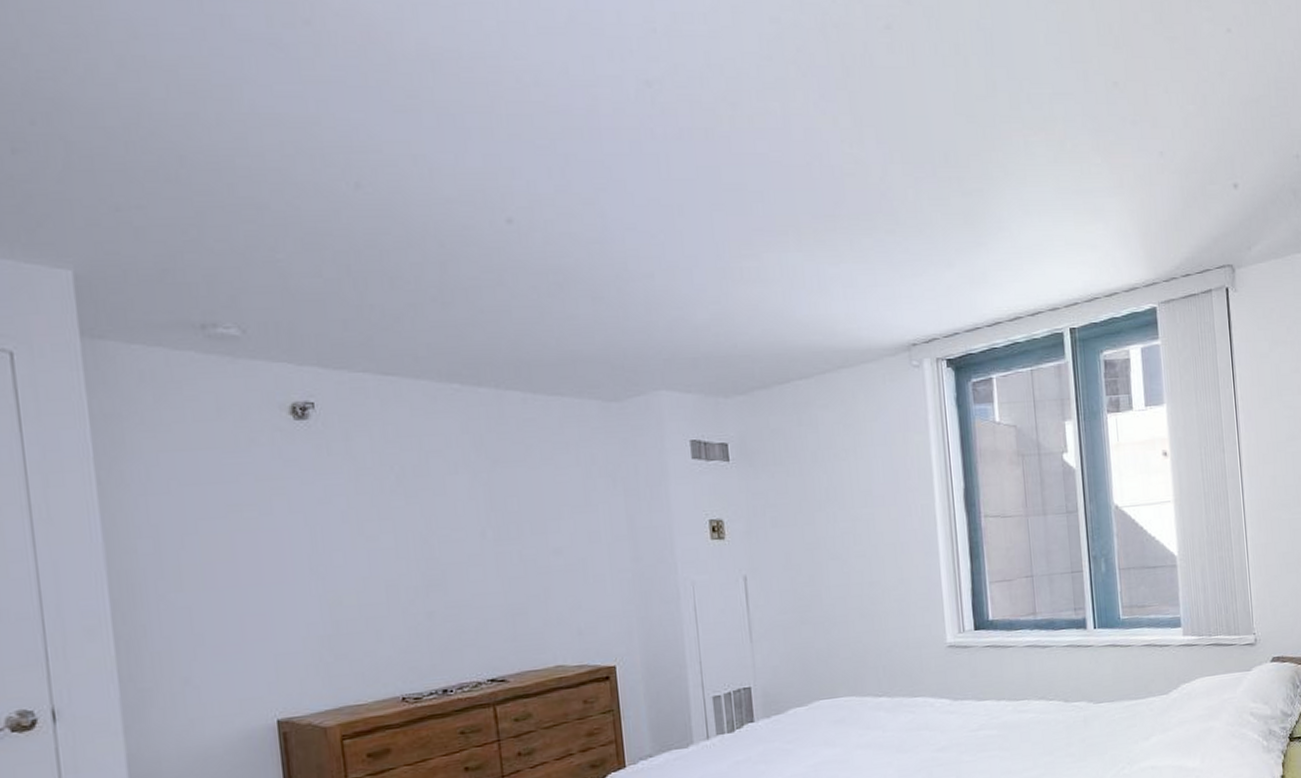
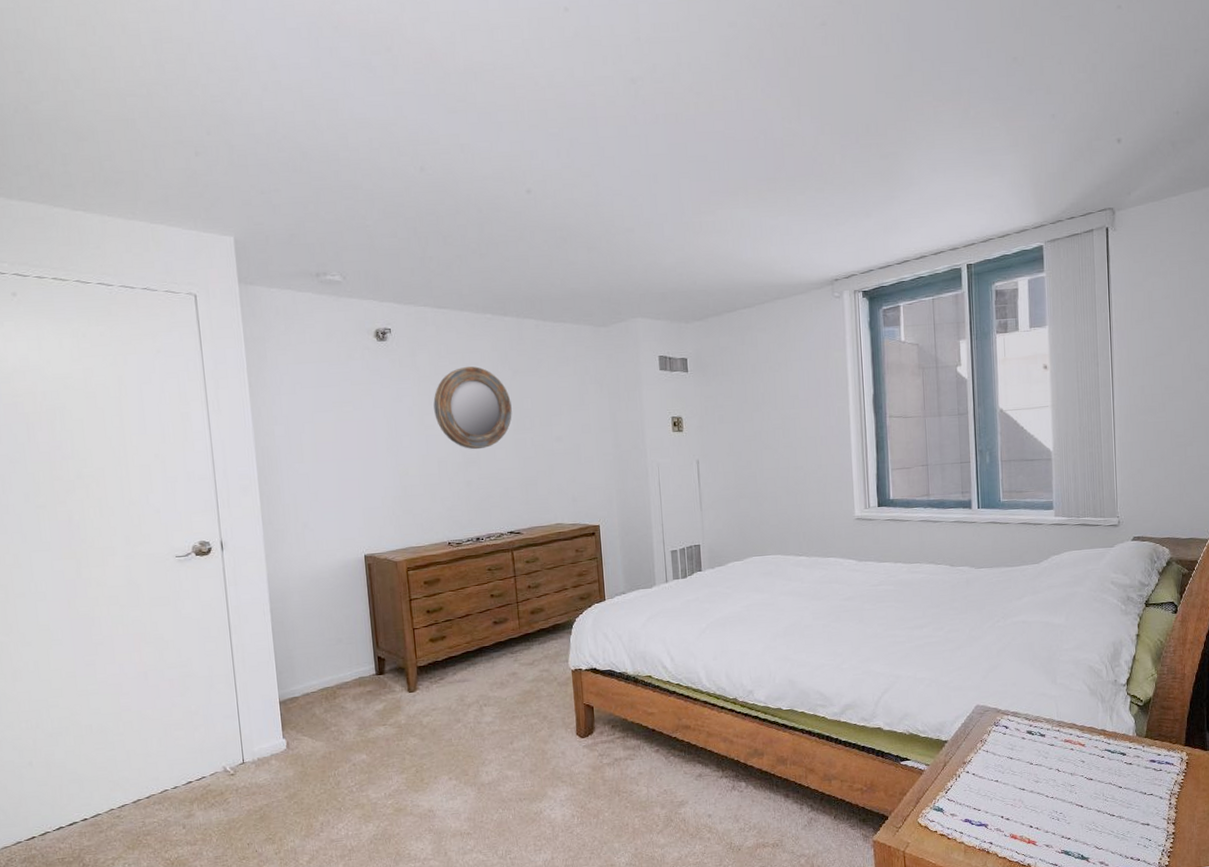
home mirror: none [377,454,492,569] -> present [433,366,512,450]

